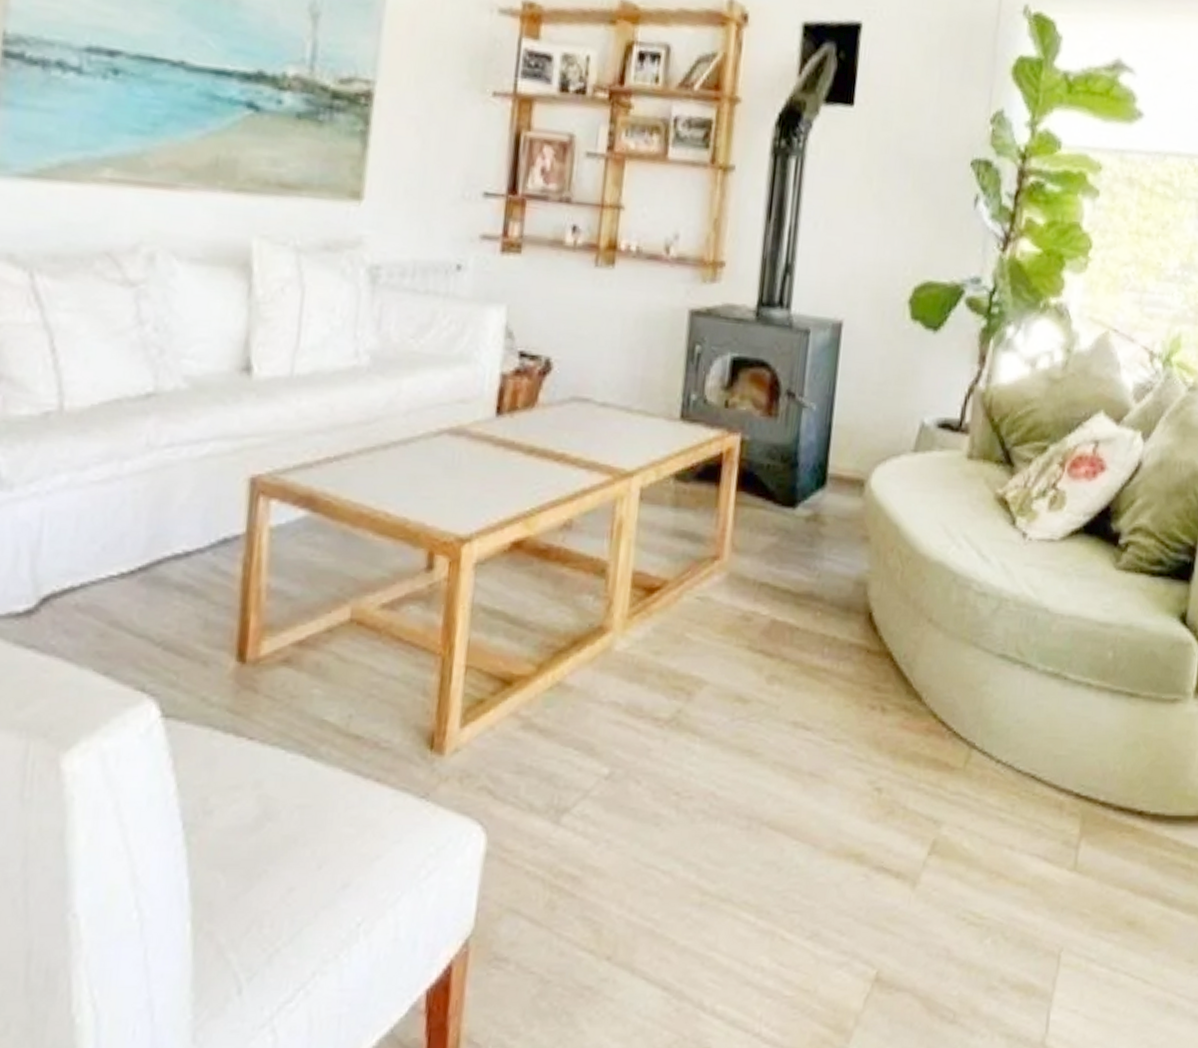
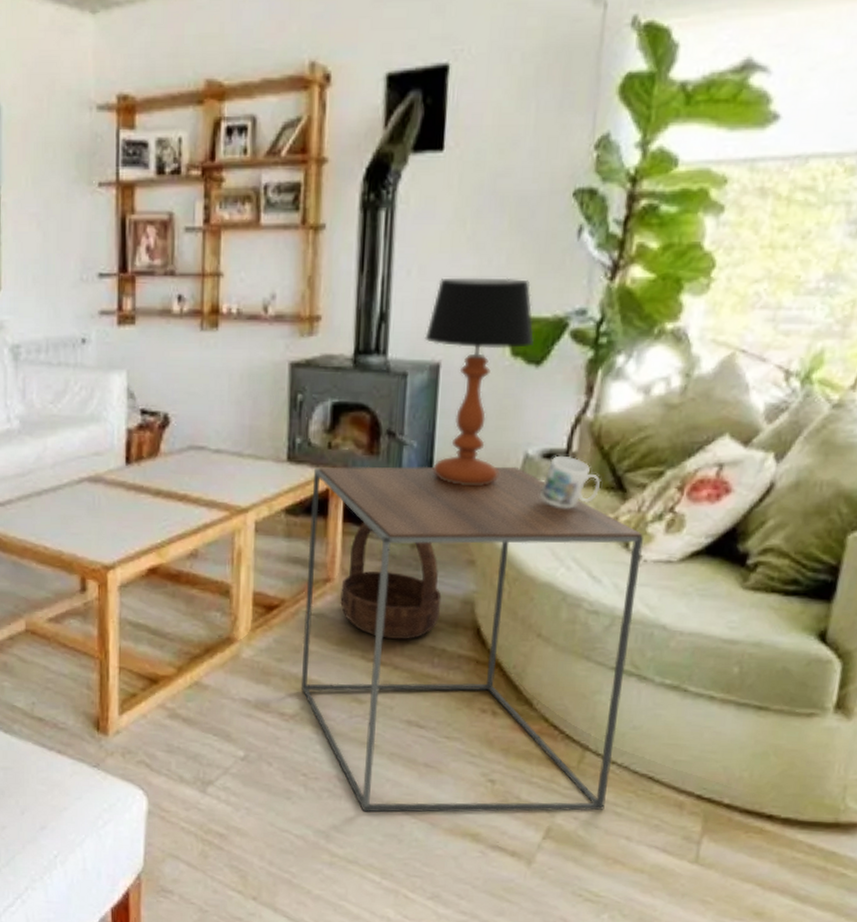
side table: none [679,428,1029,836] -> present [300,466,644,812]
basket: none [728,491,835,626] -> present [340,522,442,639]
table lamp: none [828,234,933,456] -> present [424,277,535,487]
mug: none [934,425,992,482] -> present [540,455,602,509]

